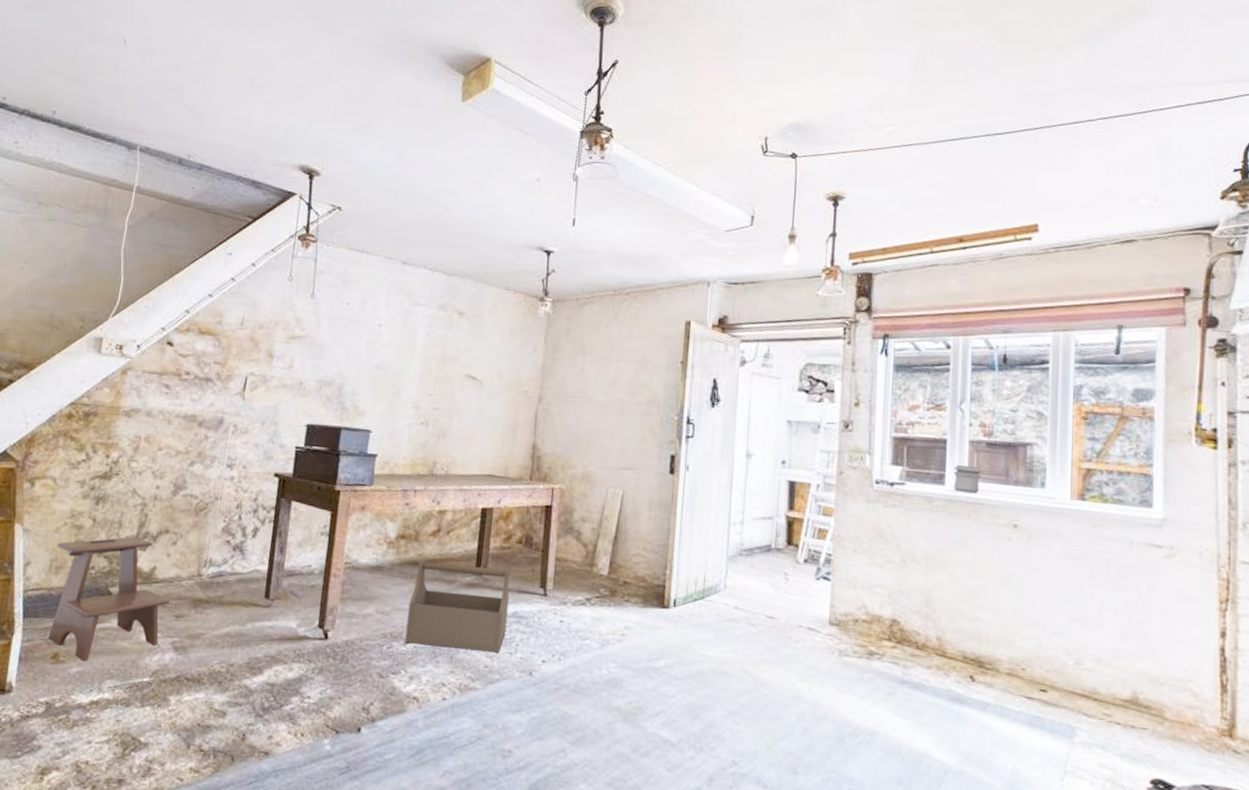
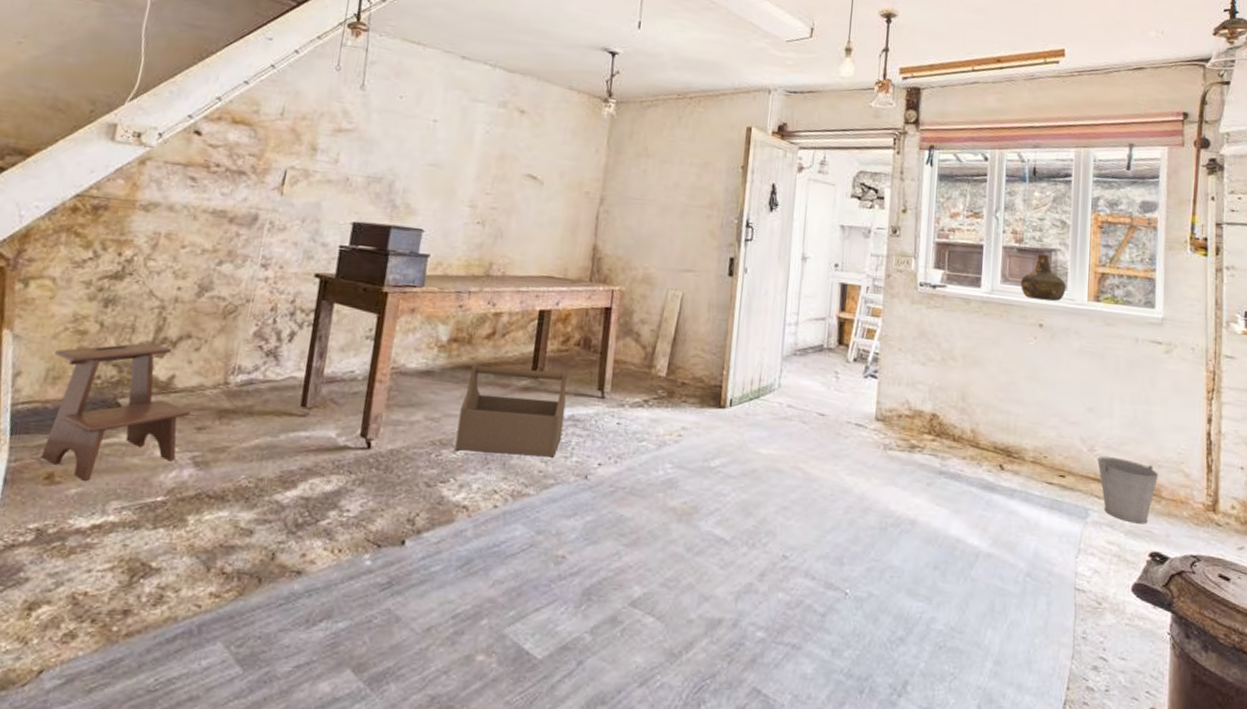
jar: present [954,464,982,494] -> none [988,268,1013,296]
bottle: none [991,448,1045,501] -> present [1021,253,1066,302]
bucket: none [1084,670,1160,748] -> present [1096,456,1158,524]

